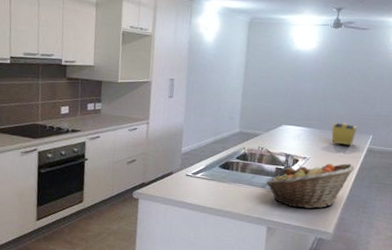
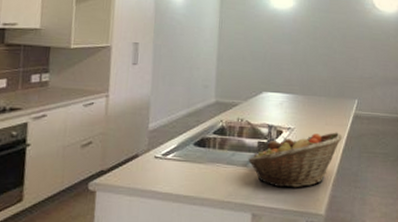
toaster: present [331,122,357,148] -> none [316,86,341,114]

